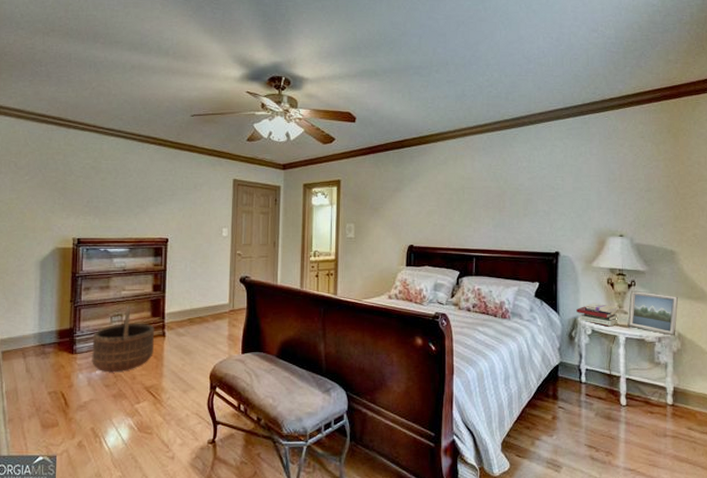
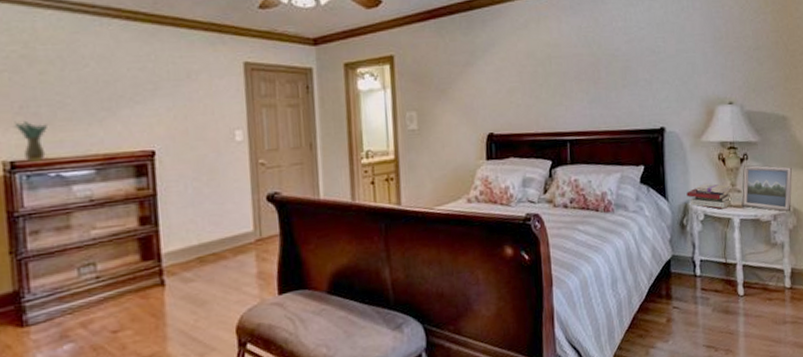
vase: none [83,211,102,241] -> present [14,120,47,163]
basket: present [92,305,155,372] -> none [51,249,150,345]

